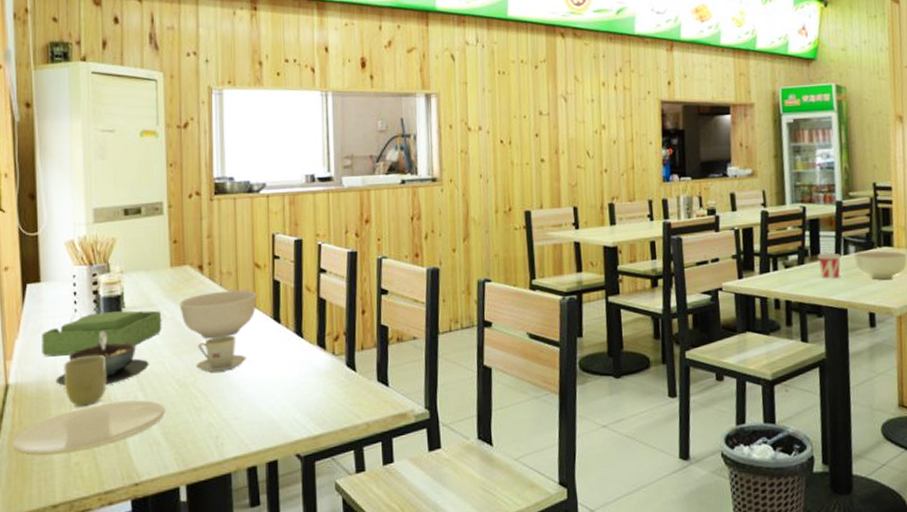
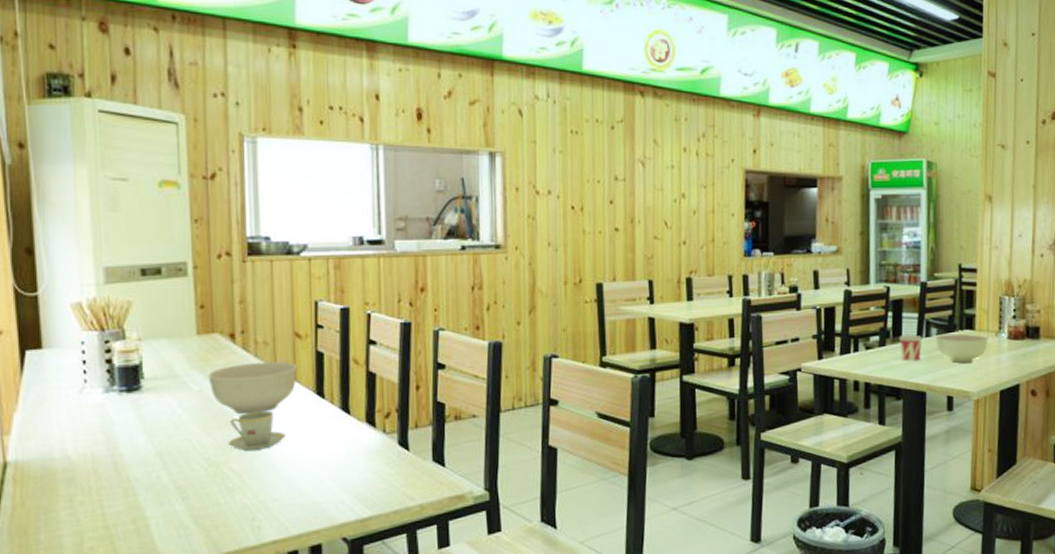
plate: present [12,400,166,456] -> none [13,480,194,540]
napkin holder: present [42,310,162,357] -> none [45,382,188,432]
soup bowl: present [55,331,149,386] -> none [63,404,174,464]
cup: present [64,354,107,406] -> none [73,430,124,486]

